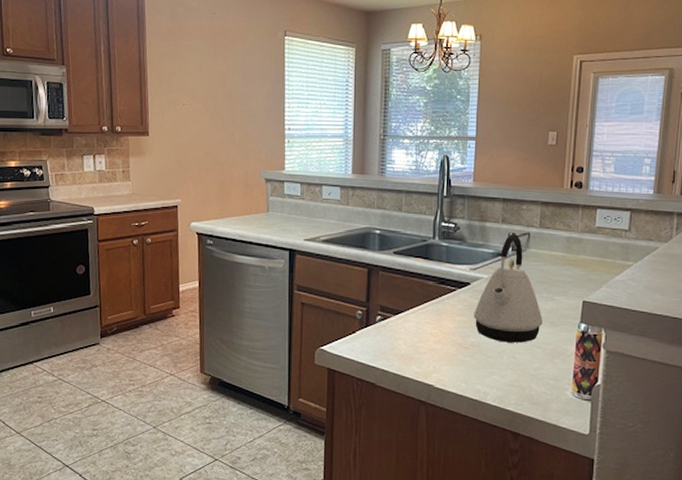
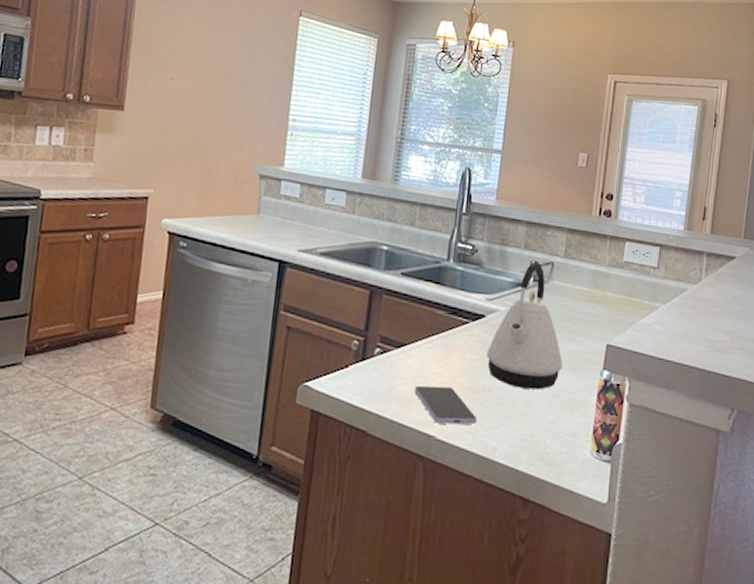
smartphone: none [413,344,469,375] -> present [414,385,477,425]

